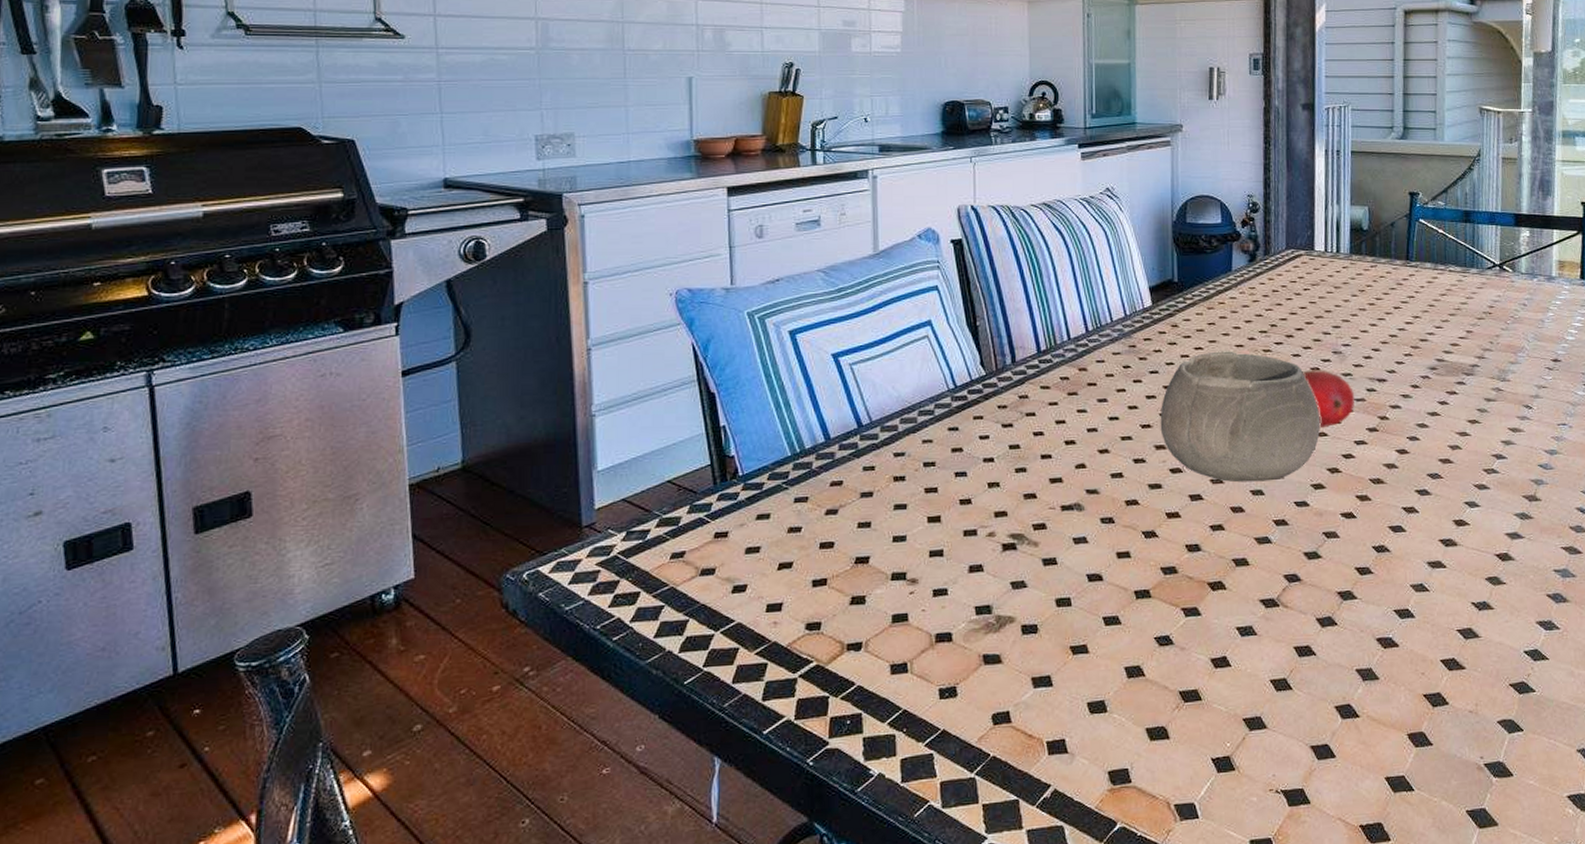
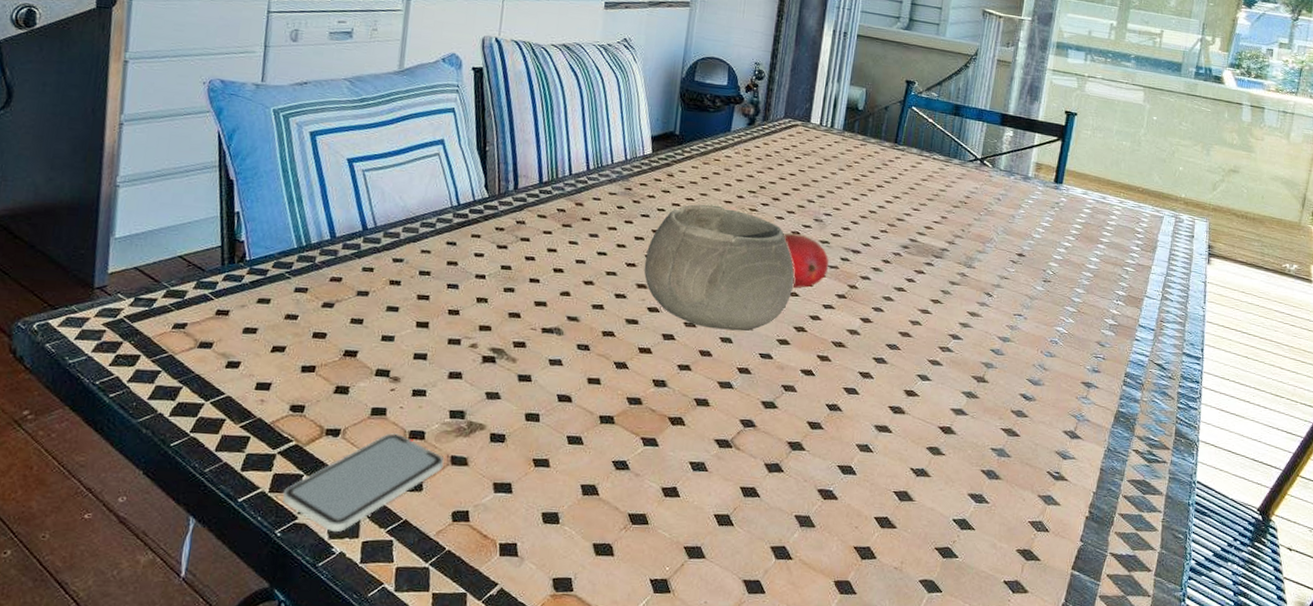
smartphone: none [811,639,976,753] -> present [283,433,444,532]

